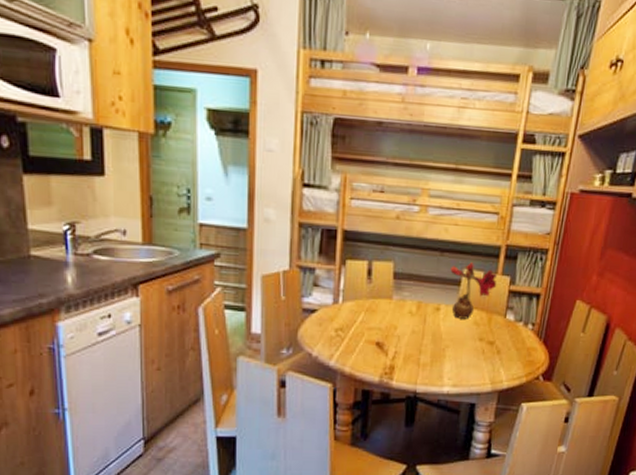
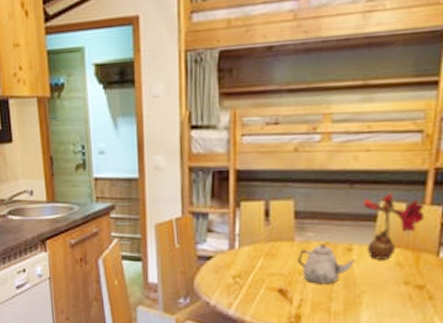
teapot: none [394,303,442,339] -> present [297,244,356,284]

